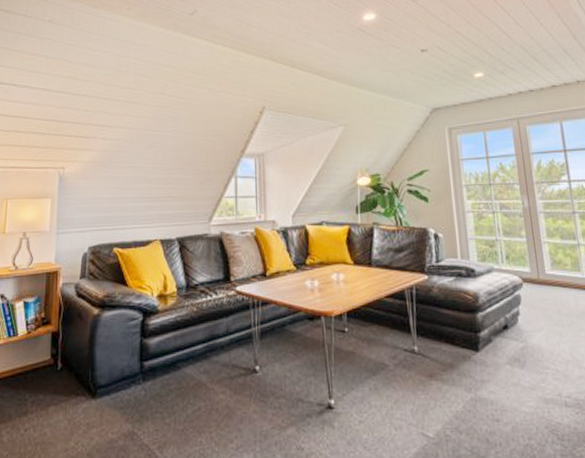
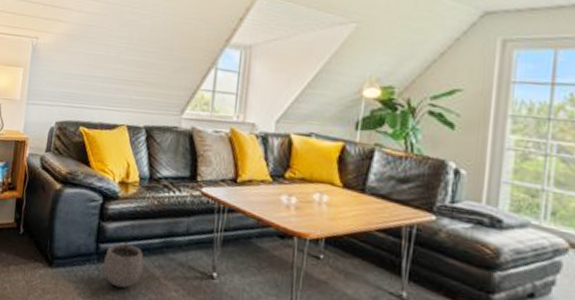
plant pot: none [148,347,189,403] -> present [103,235,144,288]

